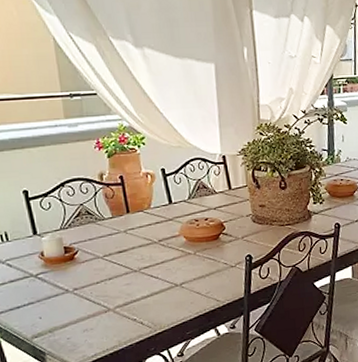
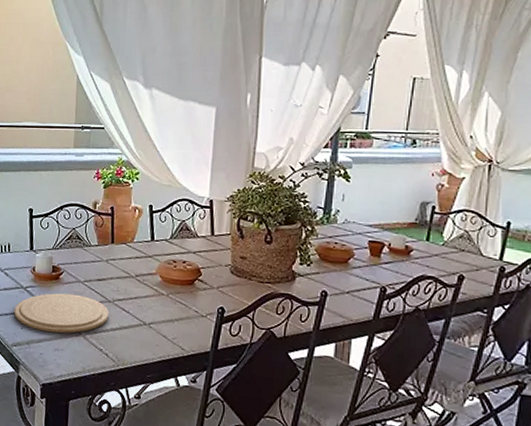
plate: none [27,271,137,316] -> present [14,293,109,334]

